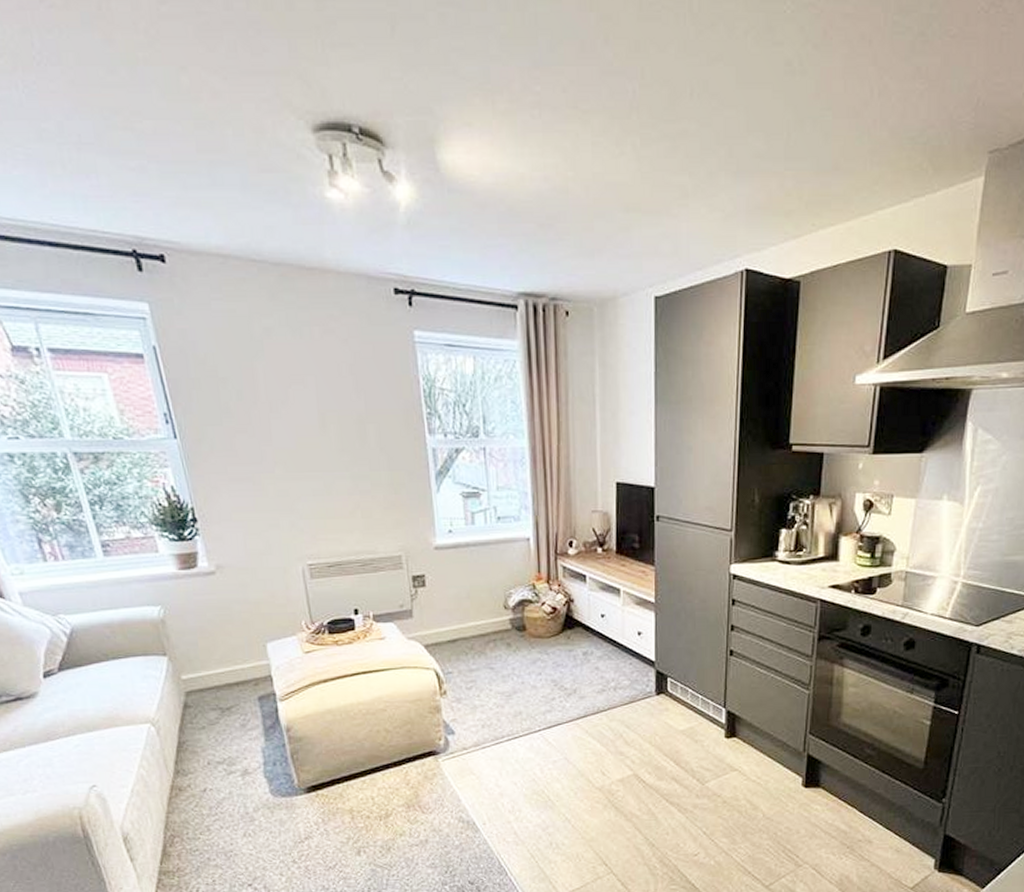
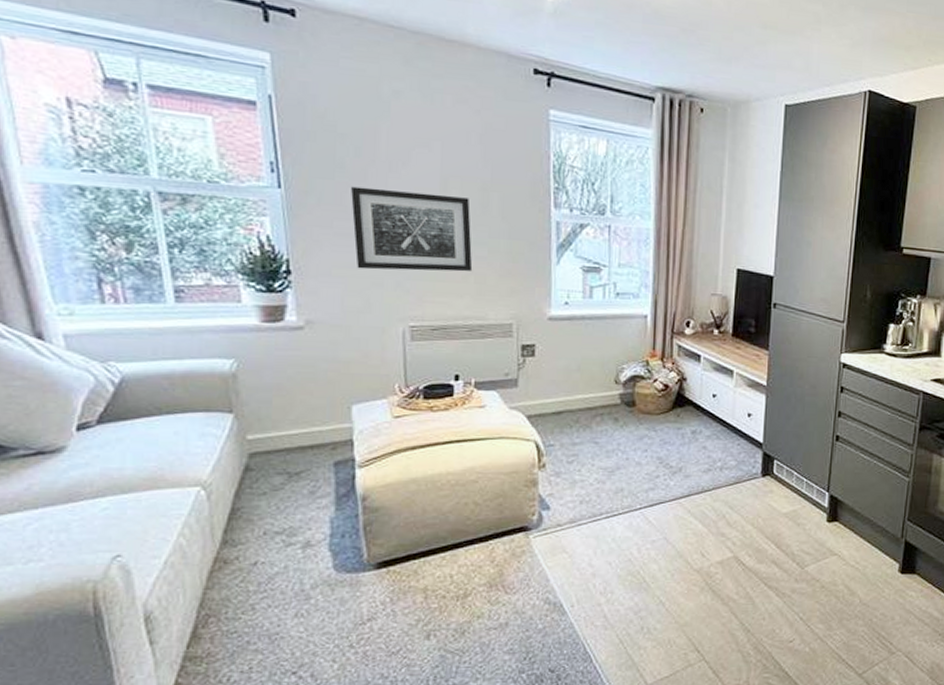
wall art: none [239,430,359,512] -> present [351,186,473,272]

